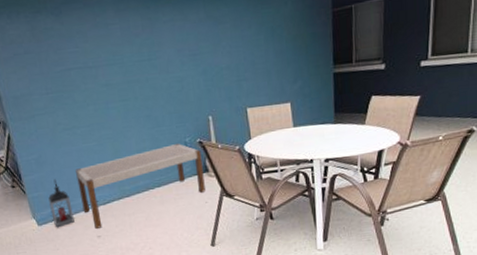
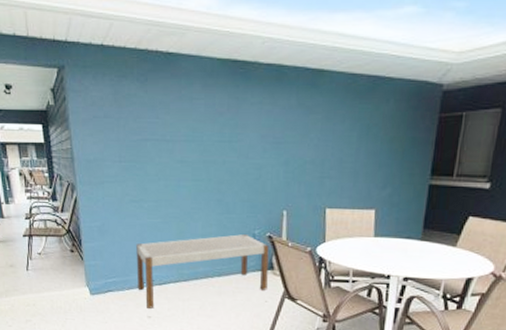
lantern: present [48,179,75,228] -> none [105,250,127,301]

